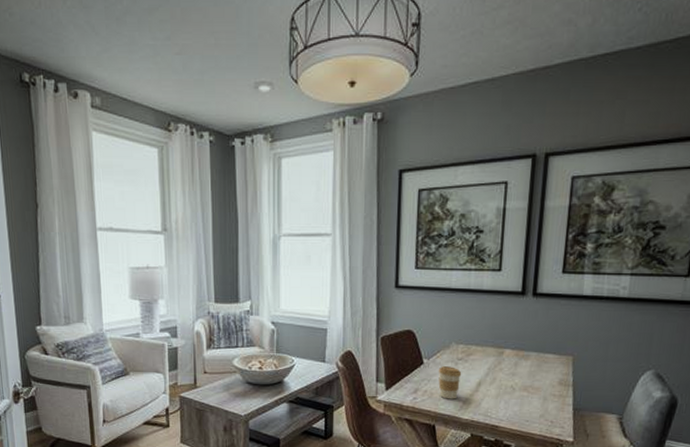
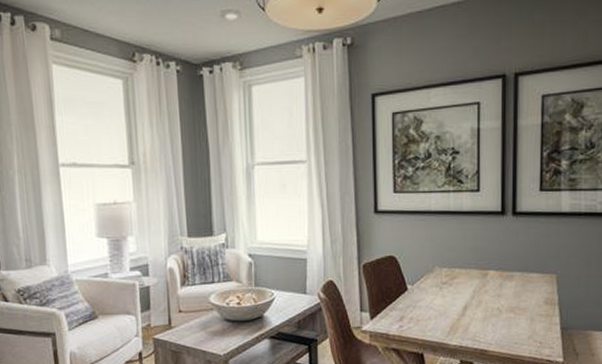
coffee cup: present [438,366,462,399] -> none [423,291,447,326]

